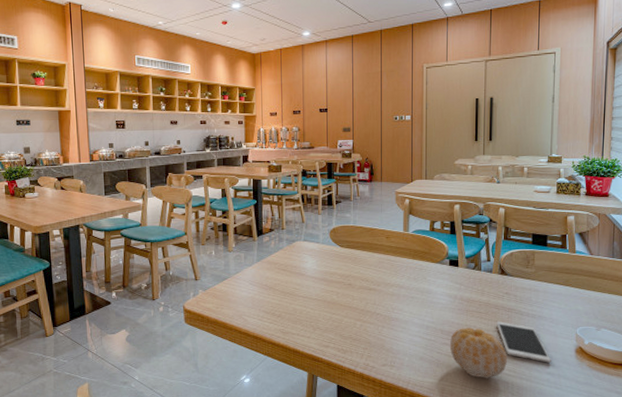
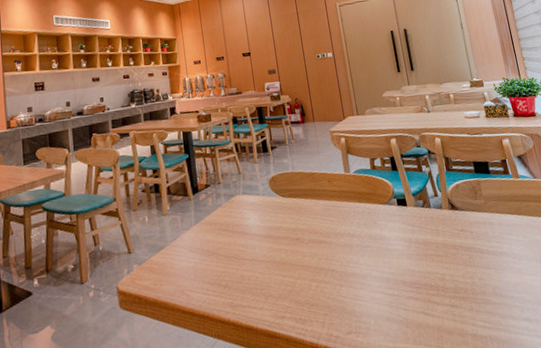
fruit: present [450,328,507,378] -> none [414,274,480,335]
smartphone: present [496,321,552,363] -> none [458,263,526,307]

